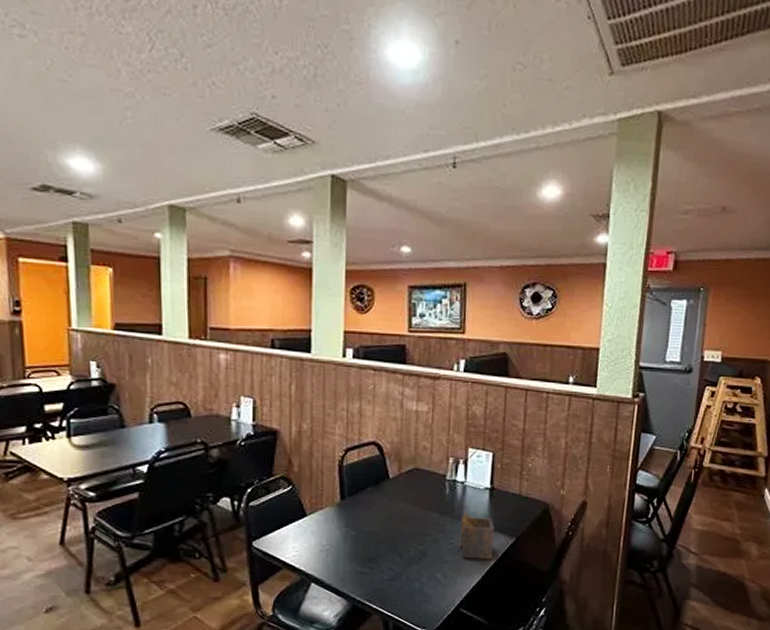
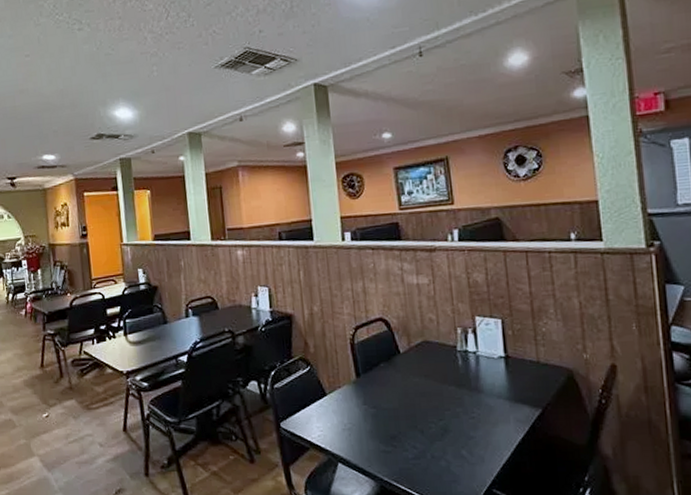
napkin holder: present [459,511,494,560] -> none [478,382,519,435]

